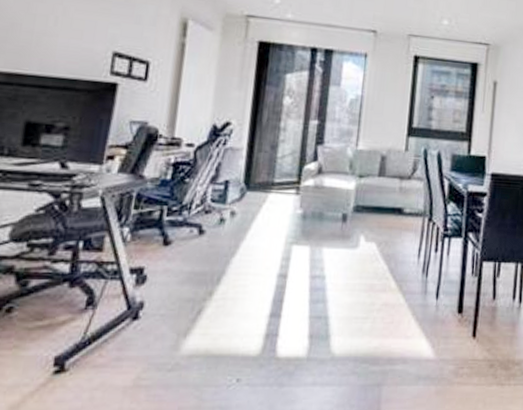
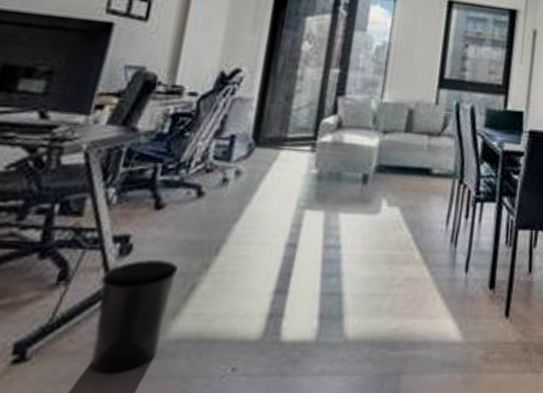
waste bin: none [117,288,187,383] -> present [89,260,179,374]

